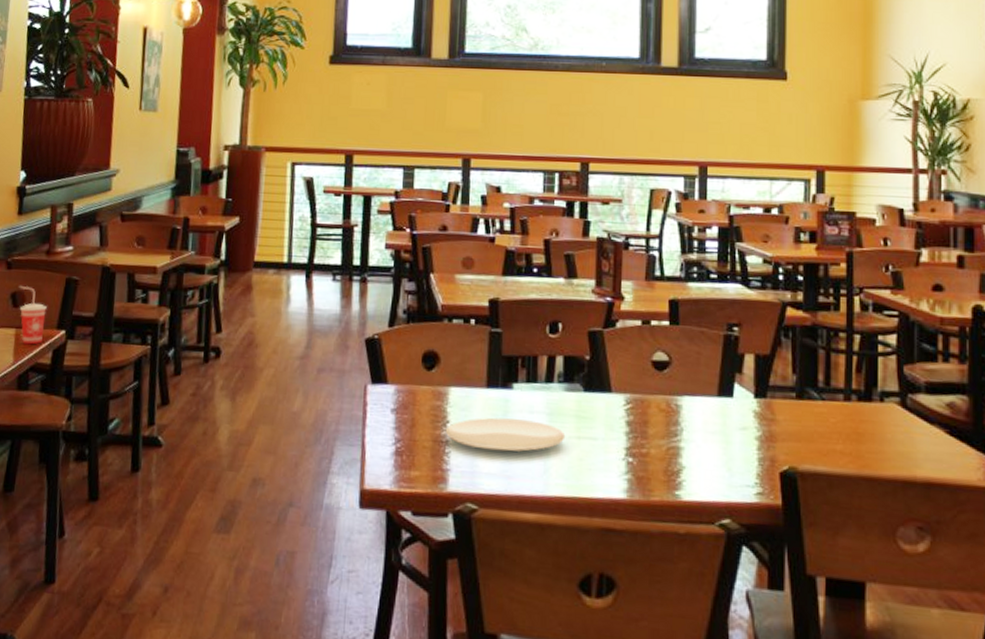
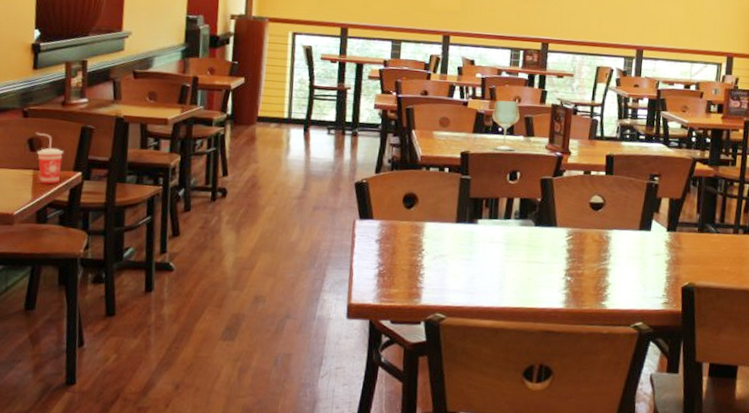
plate: present [445,417,566,452] -> none [420,246,519,273]
wine glass: none [525,234,558,297] -> present [492,100,520,151]

